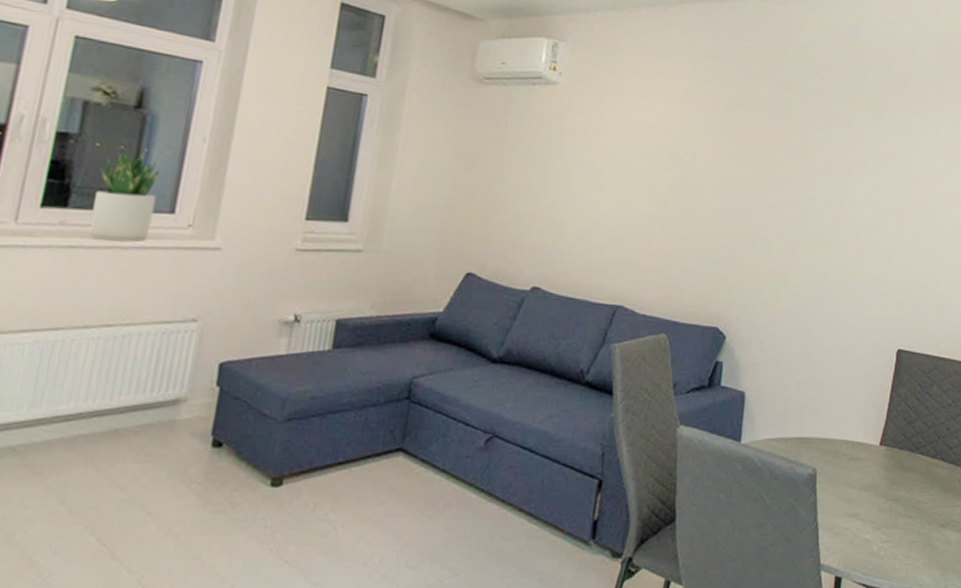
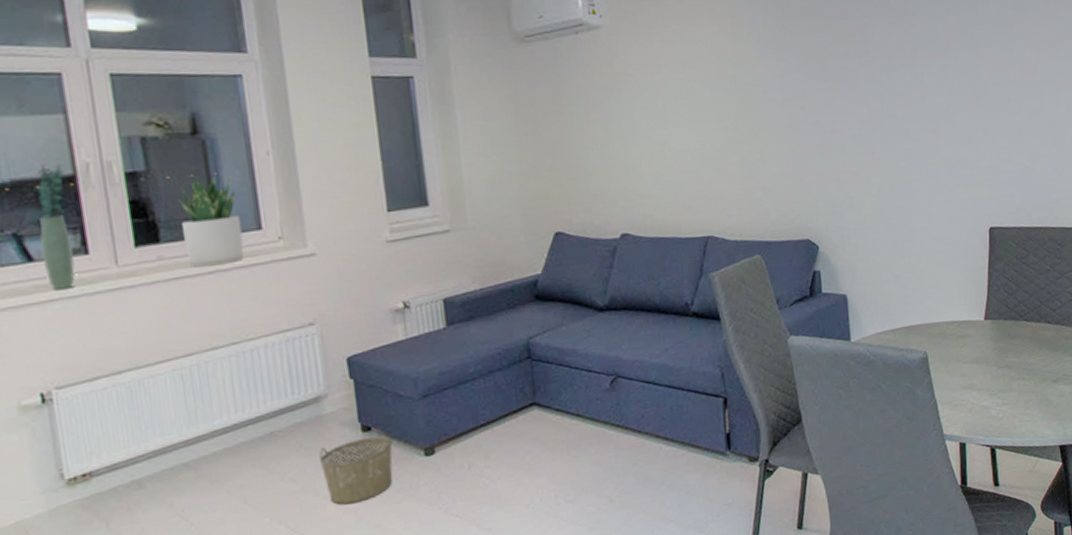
basket: none [154,454,241,526] -> present [318,436,393,505]

